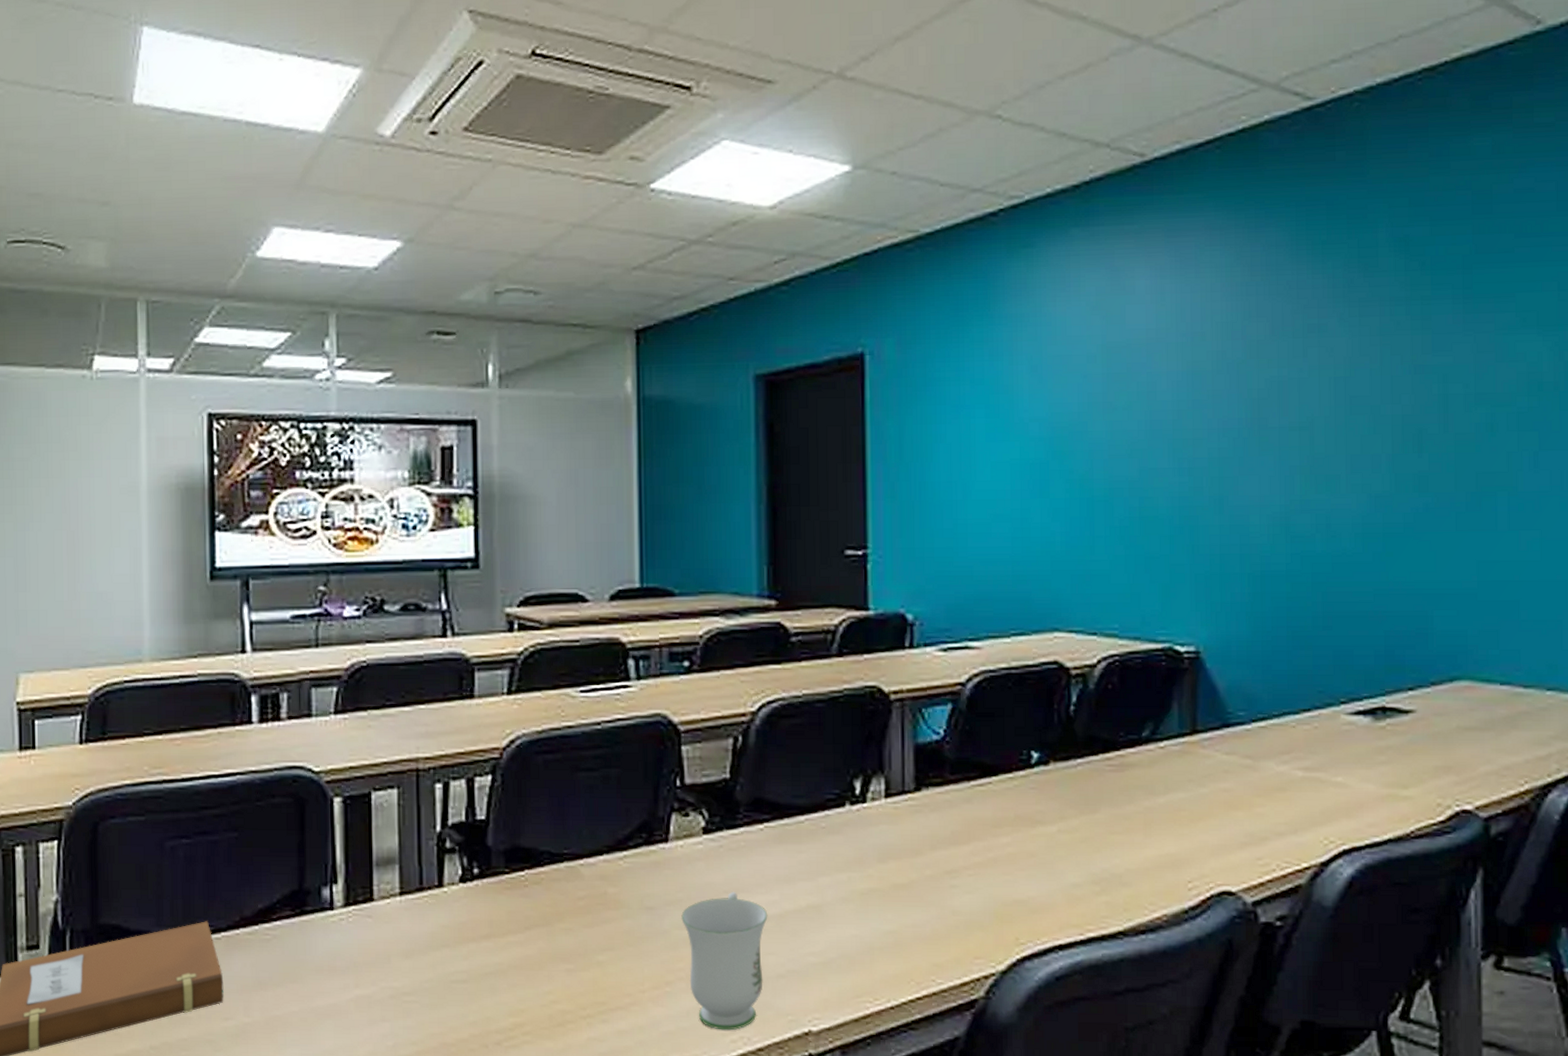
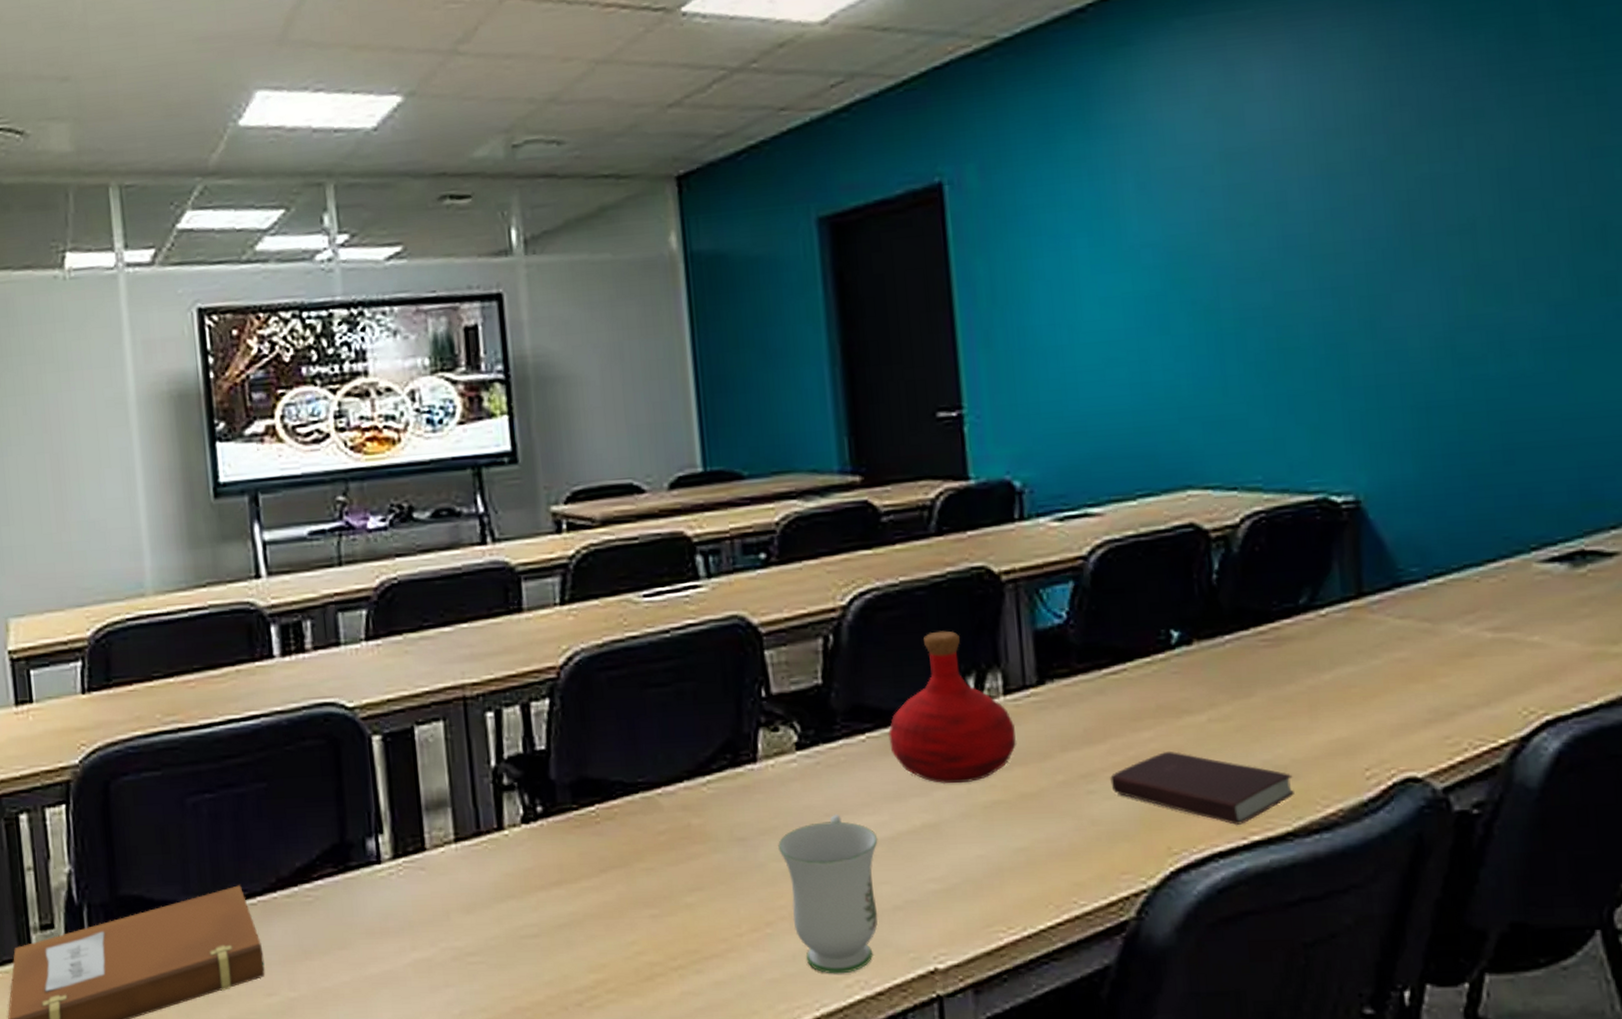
bottle: none [784,739,894,872] -> present [888,630,1017,784]
book: none [971,856,1126,923] -> present [1110,751,1294,826]

